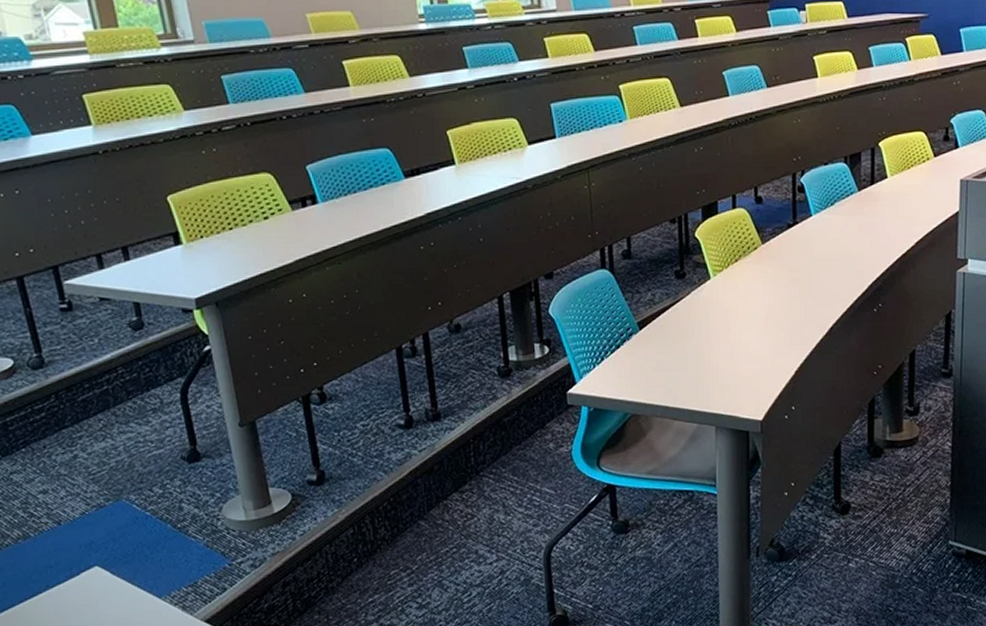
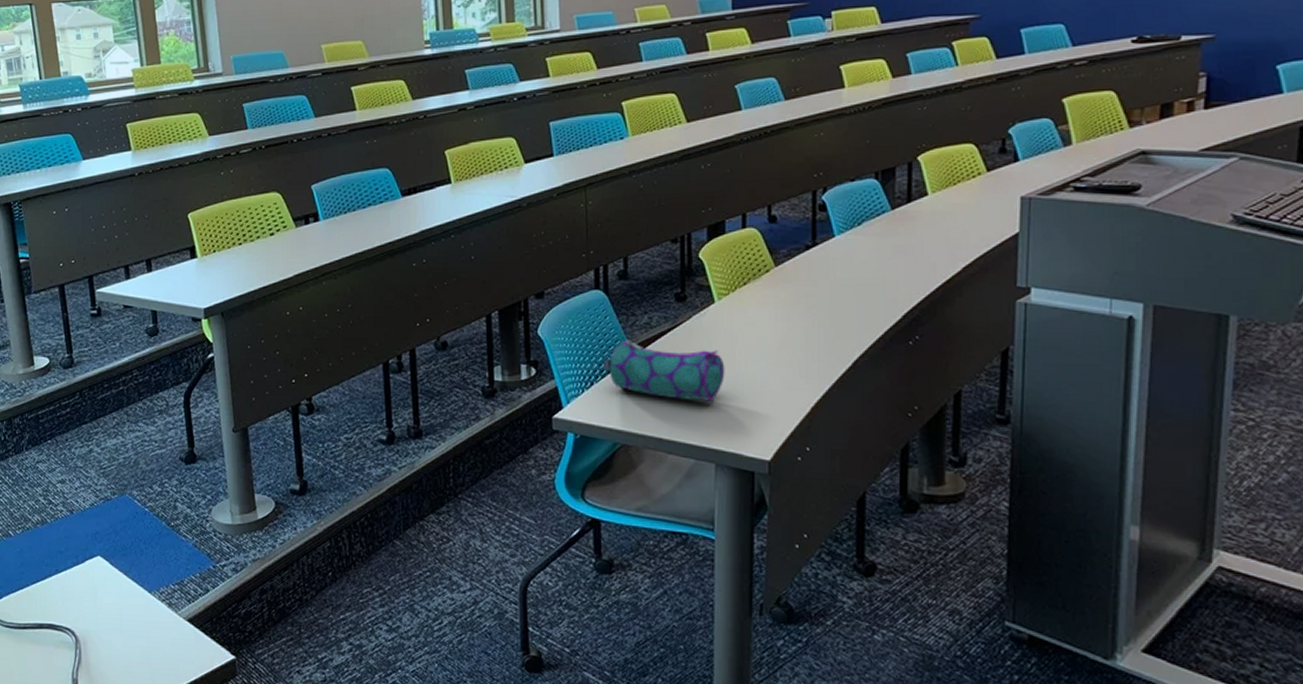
pencil case: none [611,316,722,371] -> present [603,340,725,403]

